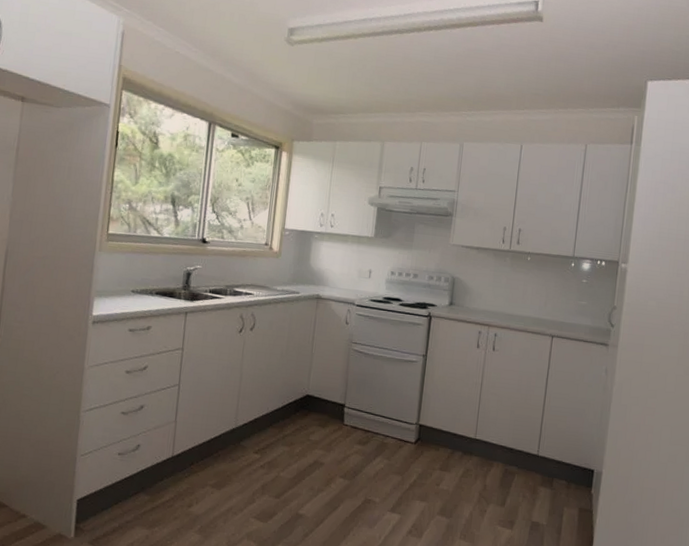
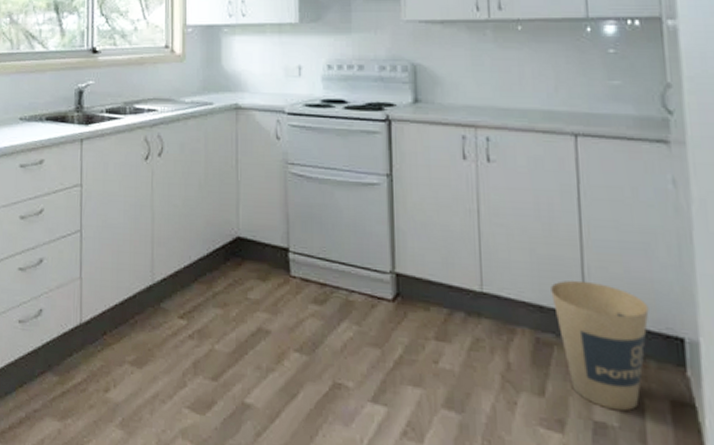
trash can: none [519,432,577,515] -> present [551,280,649,412]

